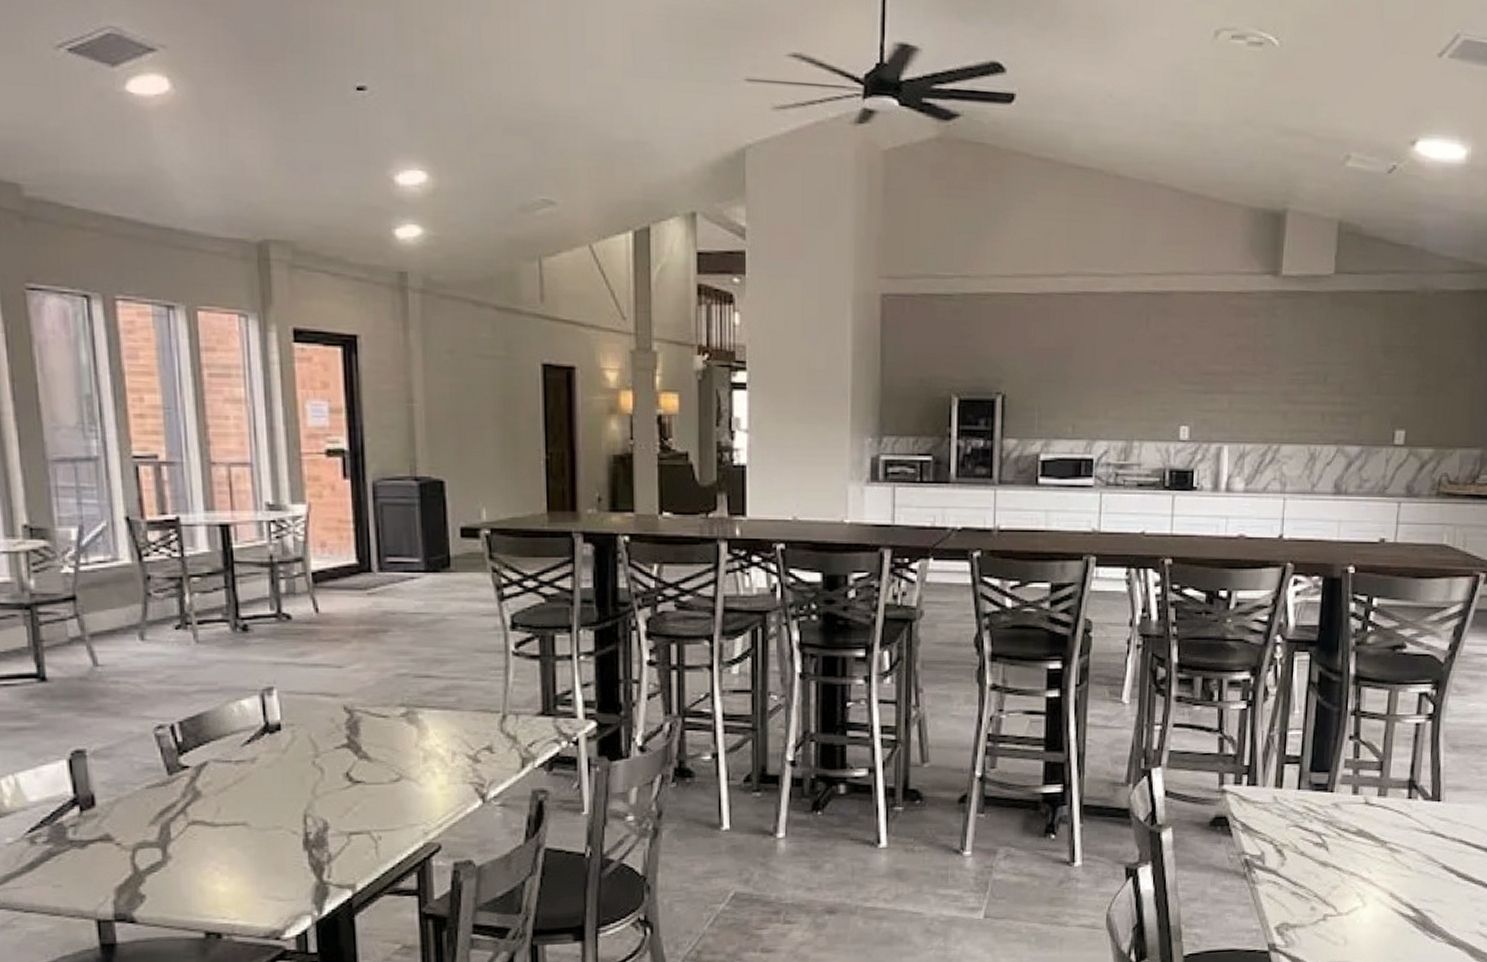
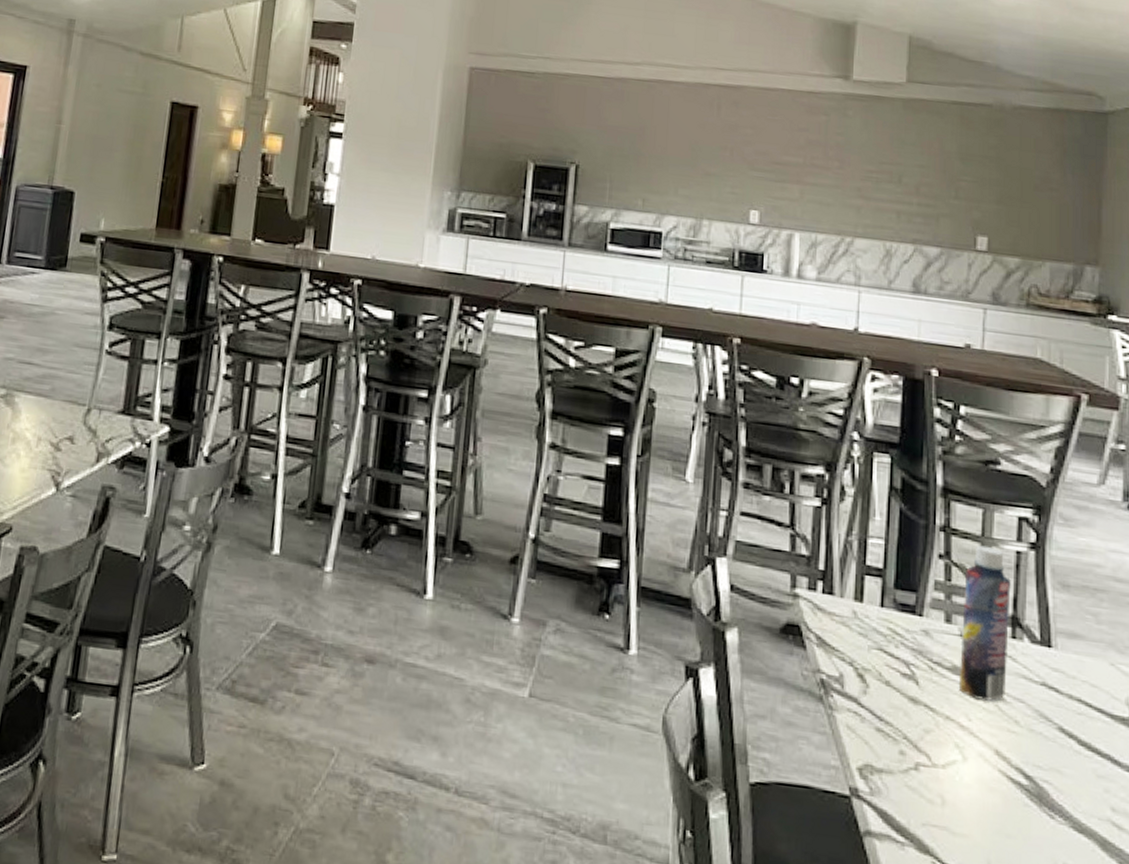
bottle: none [1362,722,1410,854] -> present [958,545,1011,702]

